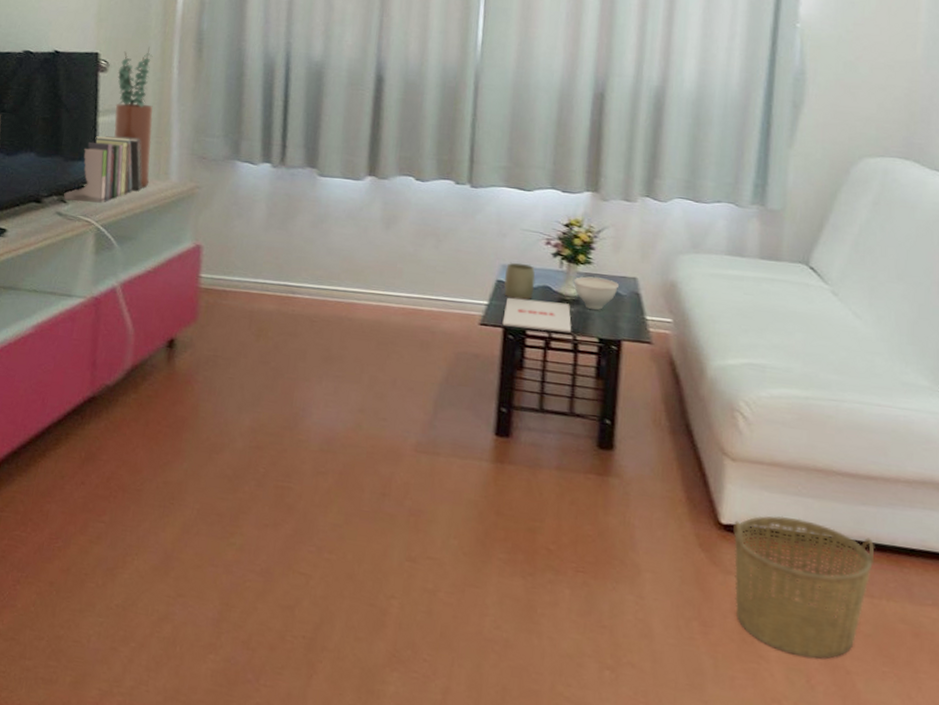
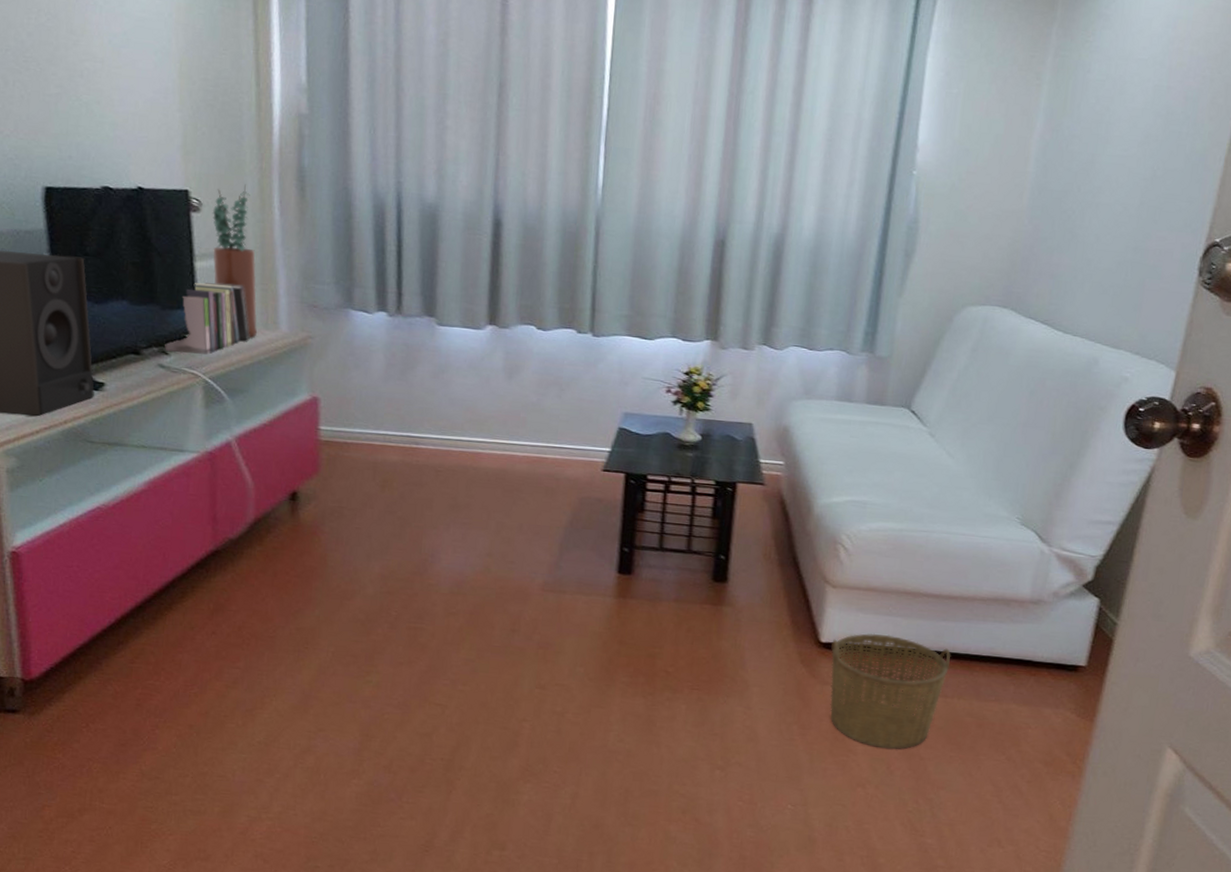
magazine: present [502,297,572,334] -> none [624,444,691,477]
mug: present [504,262,536,300] -> none [625,410,656,446]
bowl: present [573,276,620,310] -> none [692,422,736,455]

